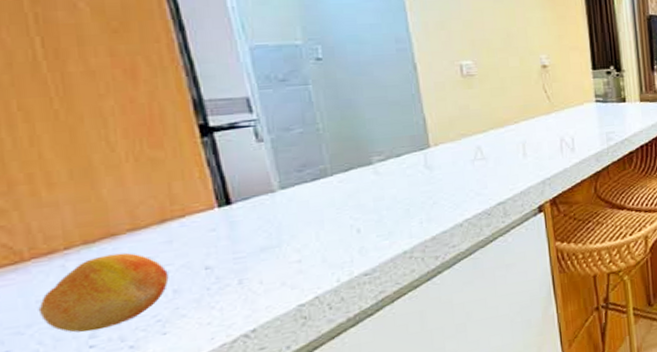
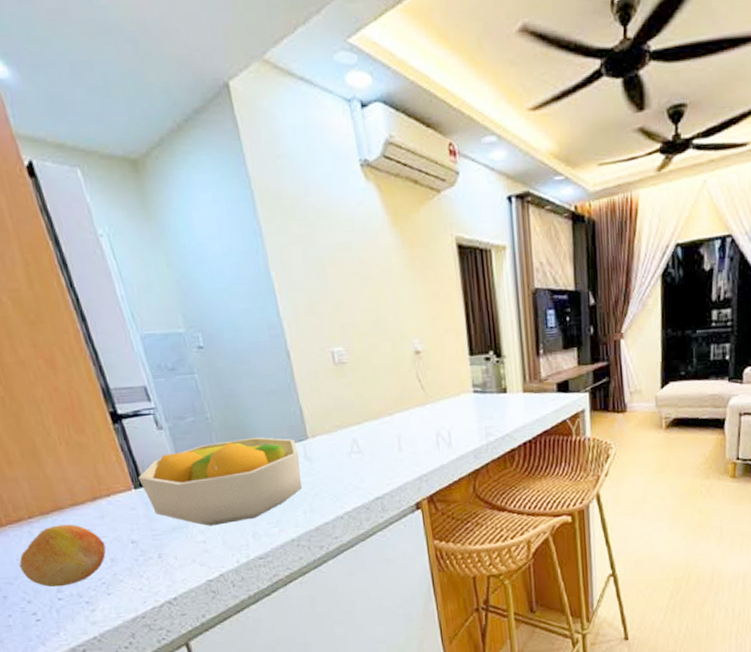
fruit bowl: none [225,147,420,244] -> present [138,437,303,526]

